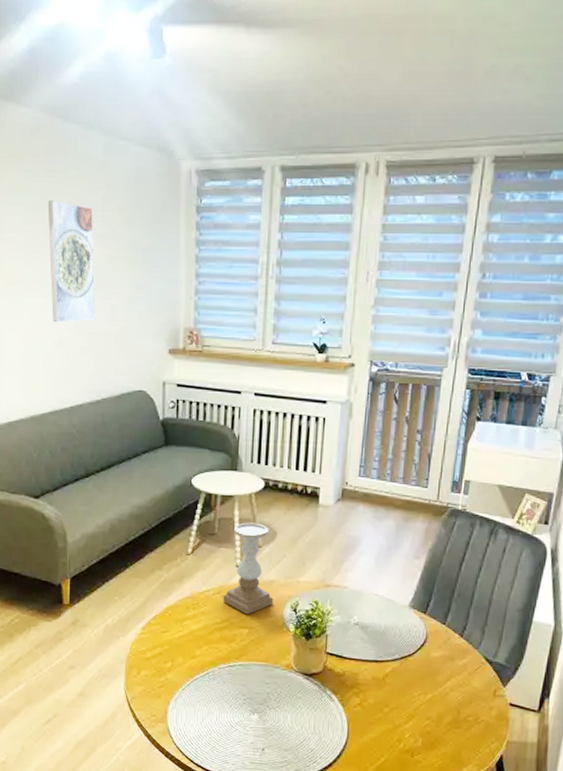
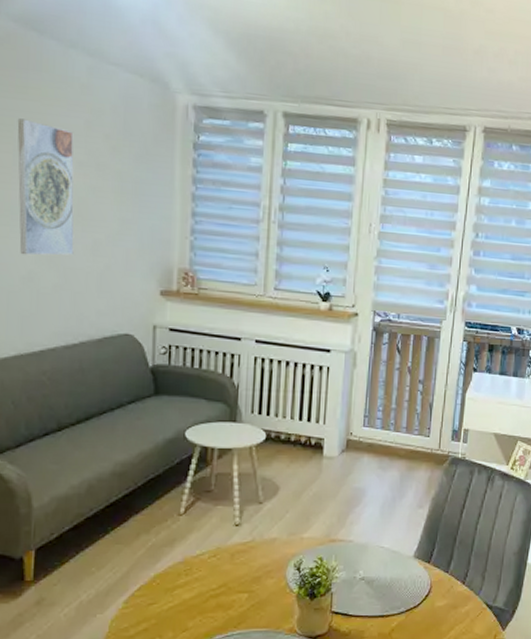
candle holder: present [223,522,274,615] -> none [219,477,276,578]

